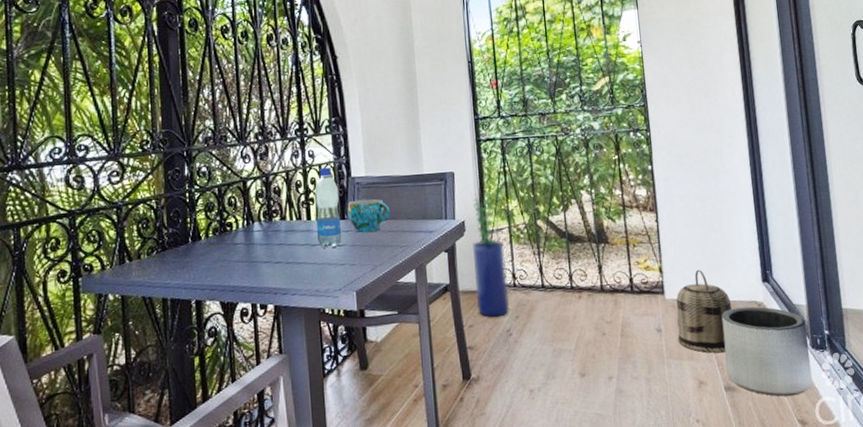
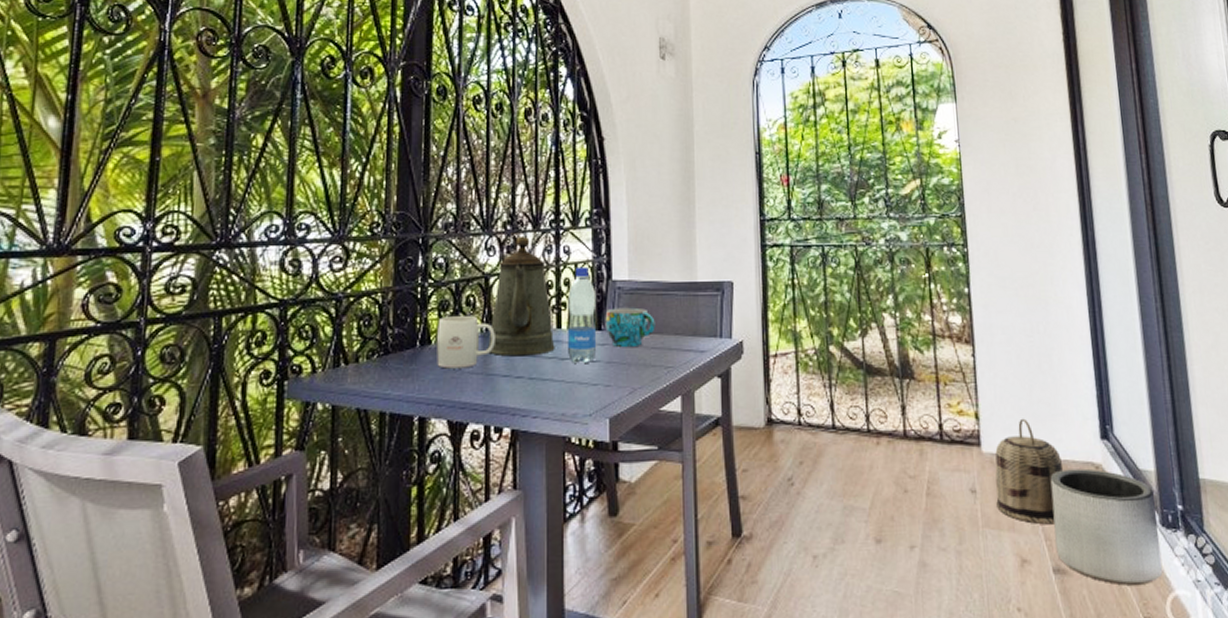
mug: none [205,214,256,260] -> present [437,315,495,369]
coffee pot: none [249,144,307,246] -> present [487,235,555,357]
vase: present [473,180,510,318] -> none [751,294,793,462]

